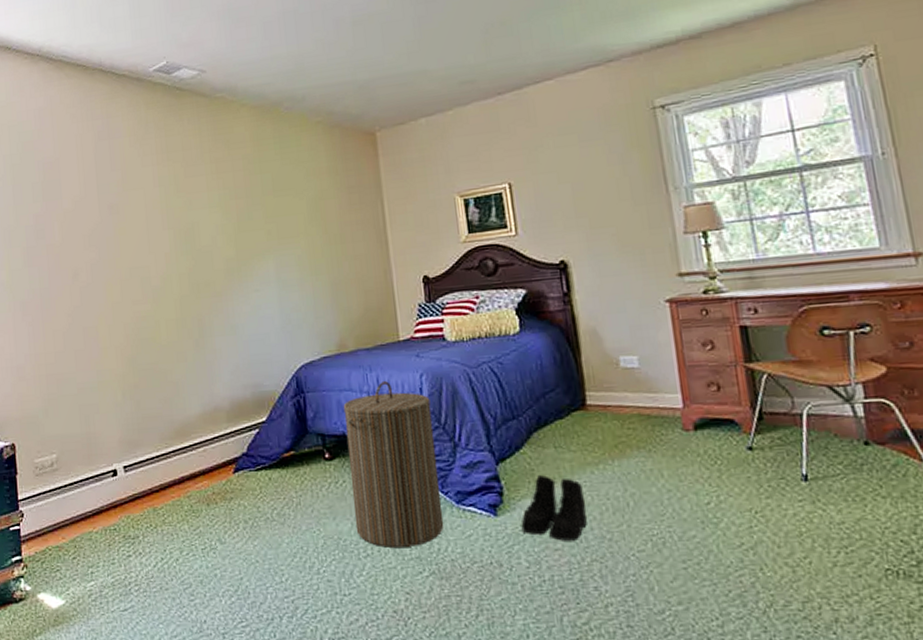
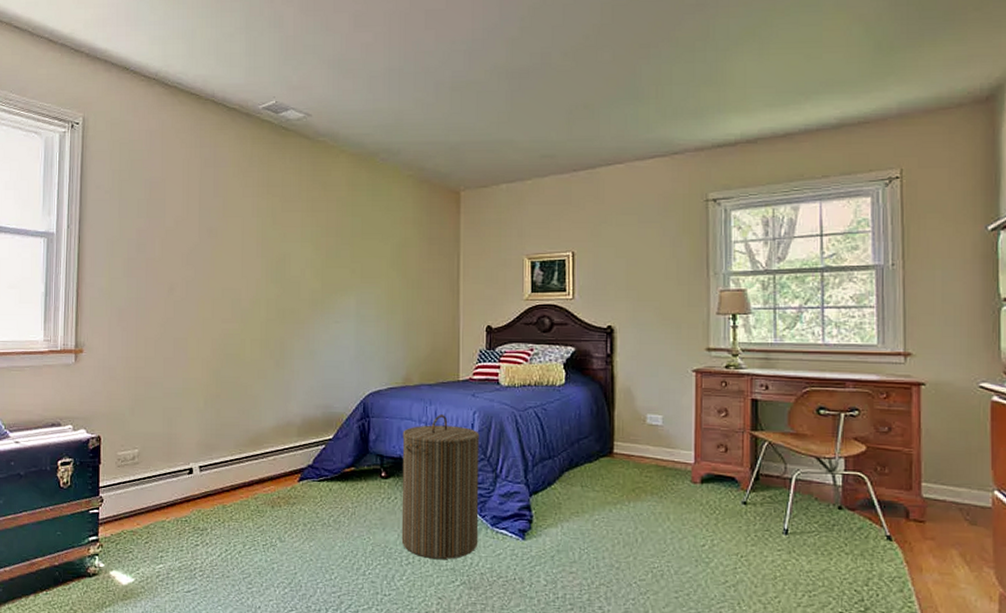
boots: present [521,474,587,541] -> none [544,508,602,566]

